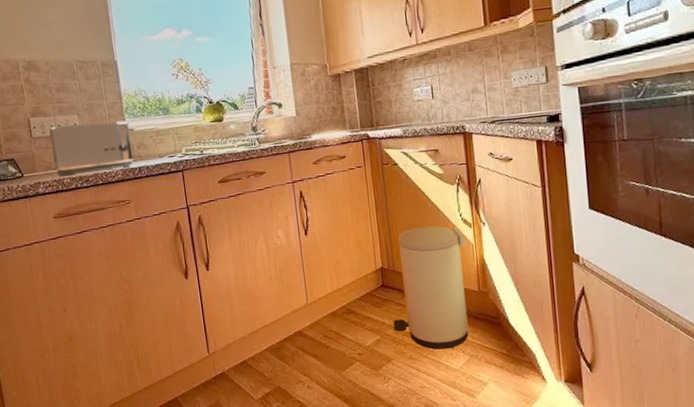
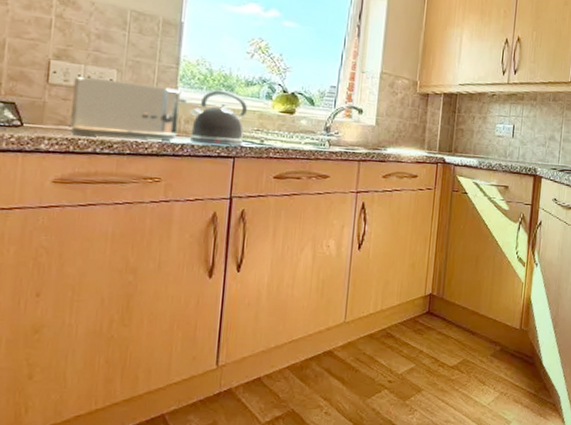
kettle: none [138,113,189,164] -> present [188,90,248,146]
pedal bin: present [393,225,469,350] -> none [430,258,517,384]

